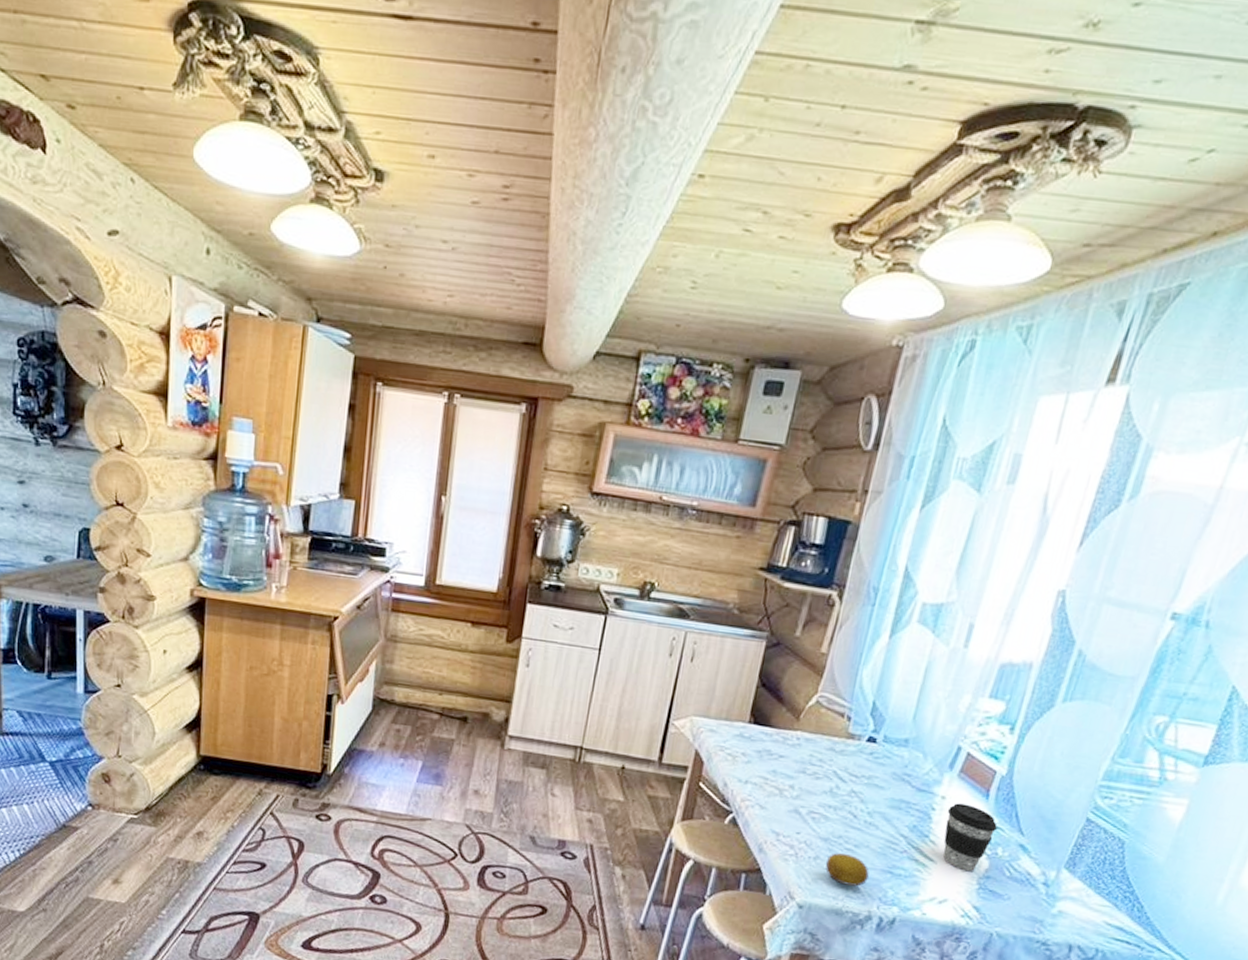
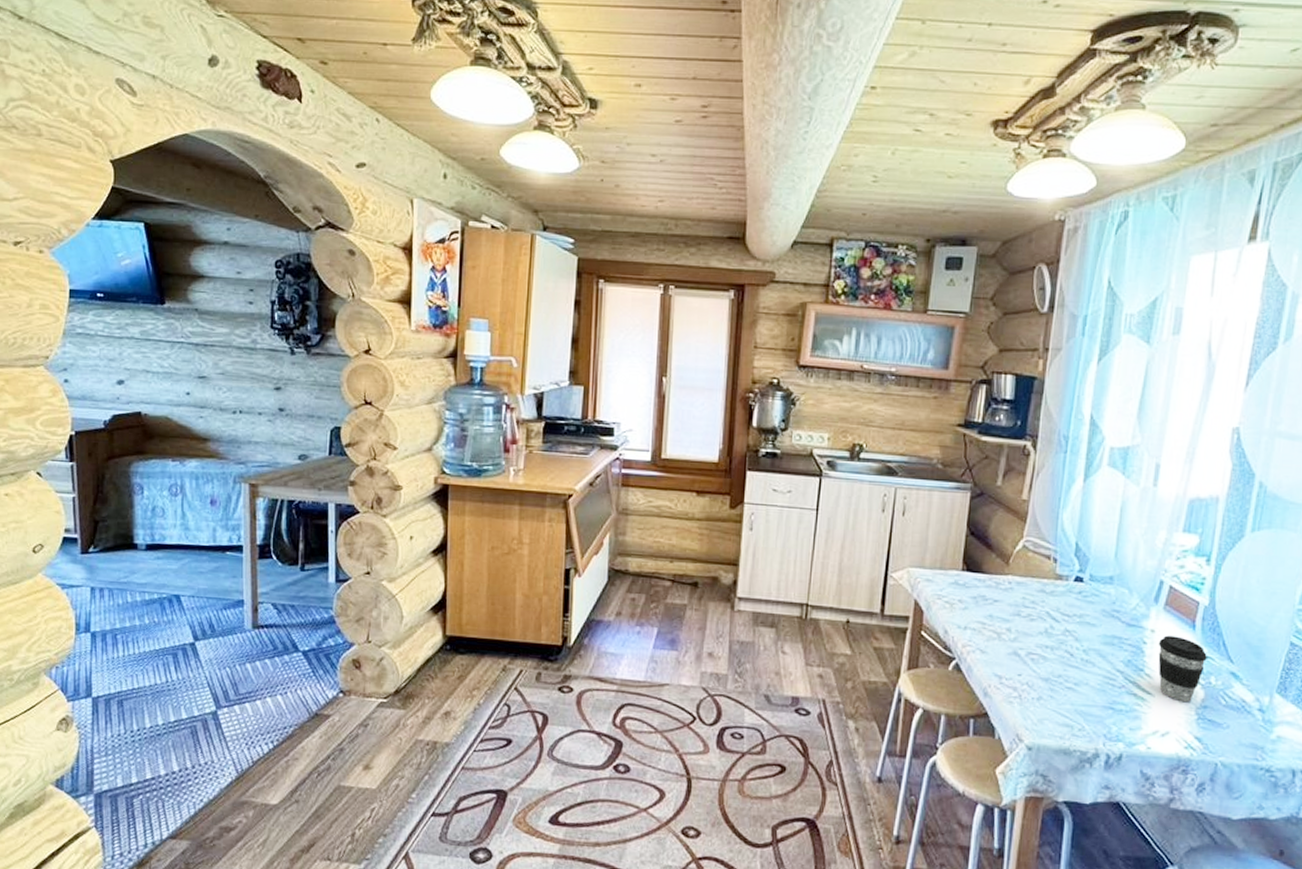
fruit: present [825,853,869,887] -> none [1048,692,1092,725]

